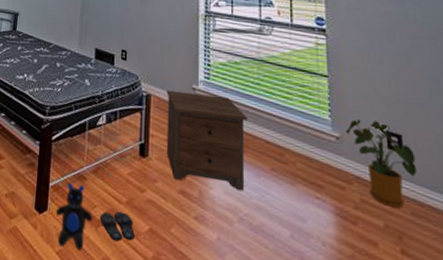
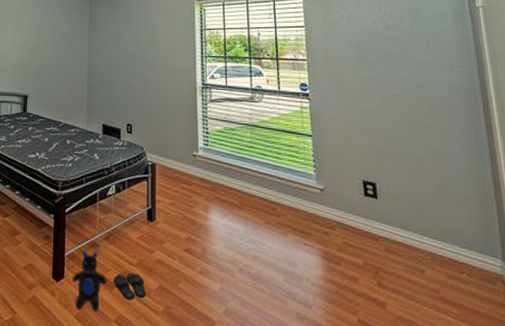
nightstand: present [166,90,247,191] -> none [170,158,243,244]
house plant: present [346,118,417,208] -> none [328,171,389,247]

